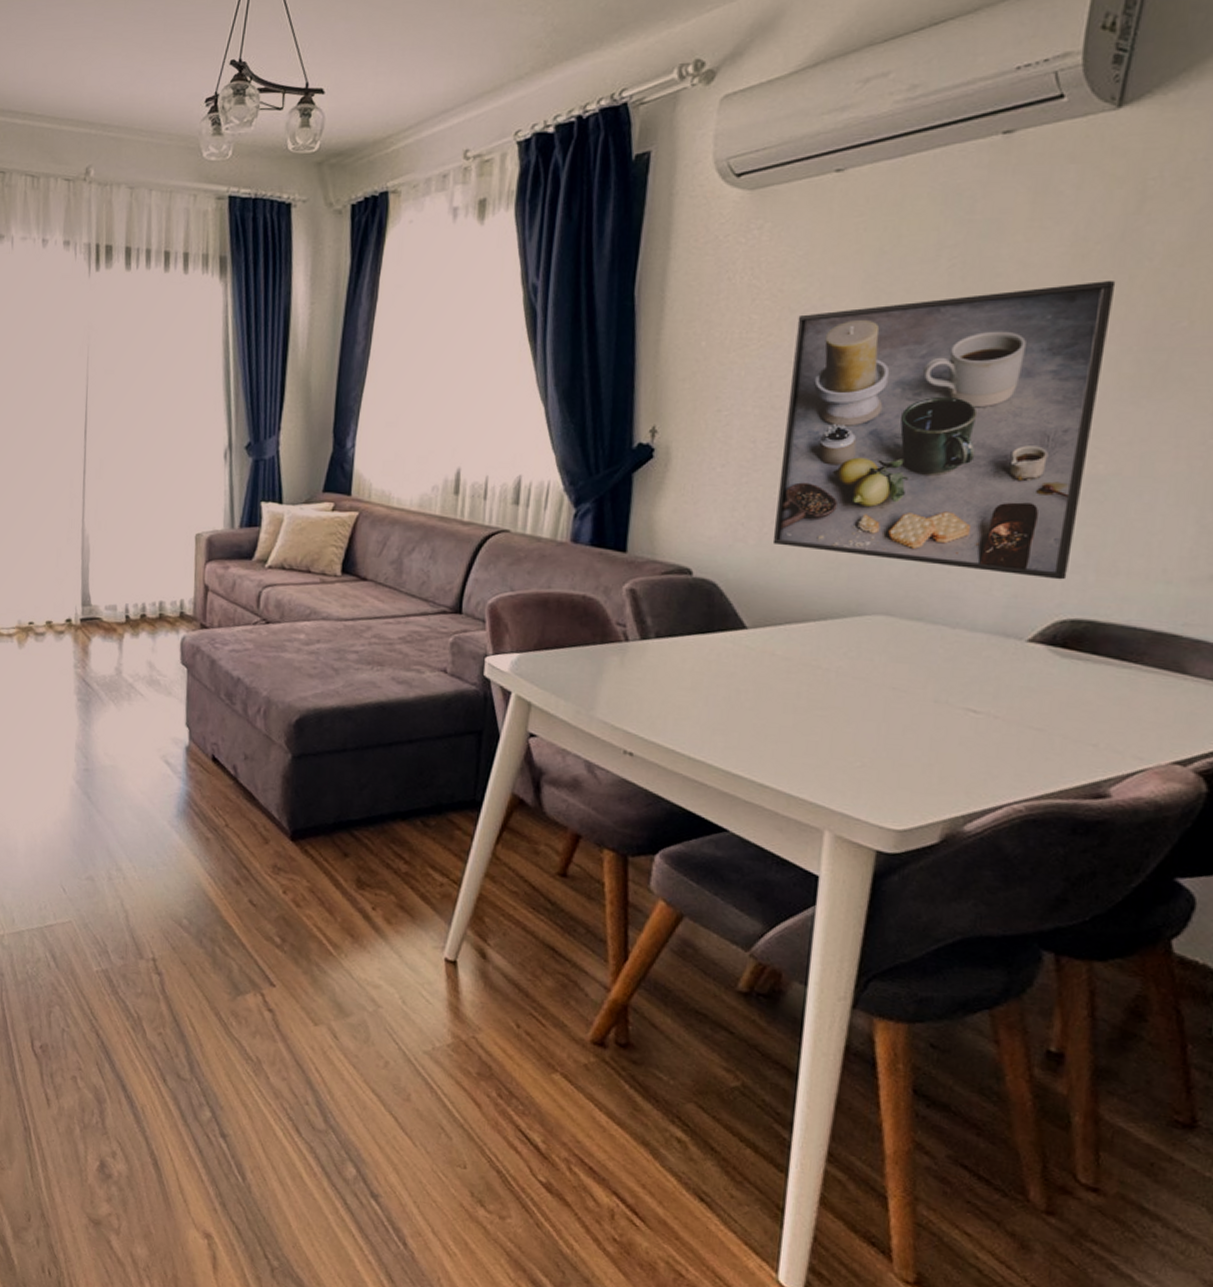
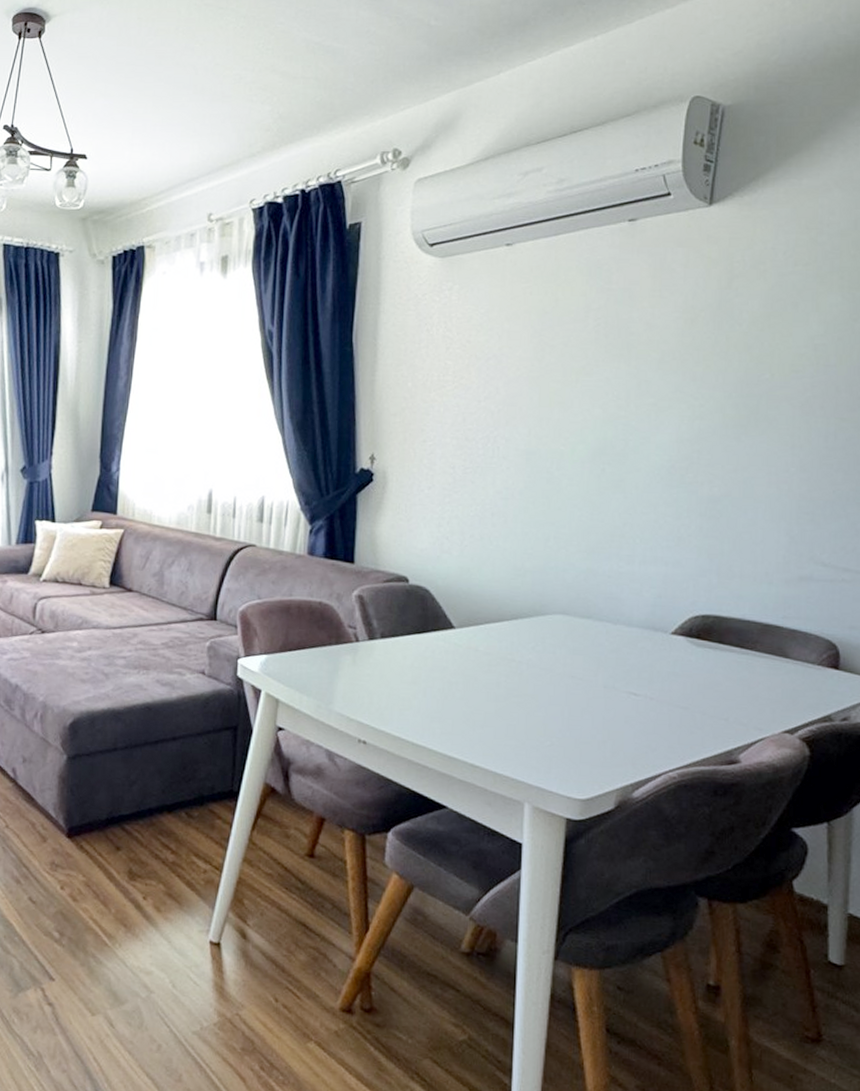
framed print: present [772,281,1116,580] -> none [472,341,717,582]

